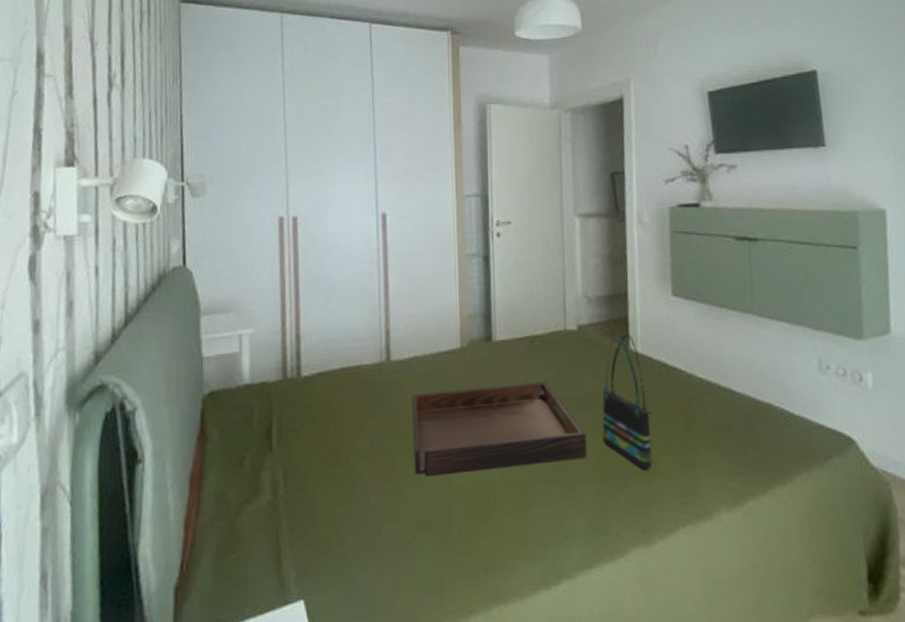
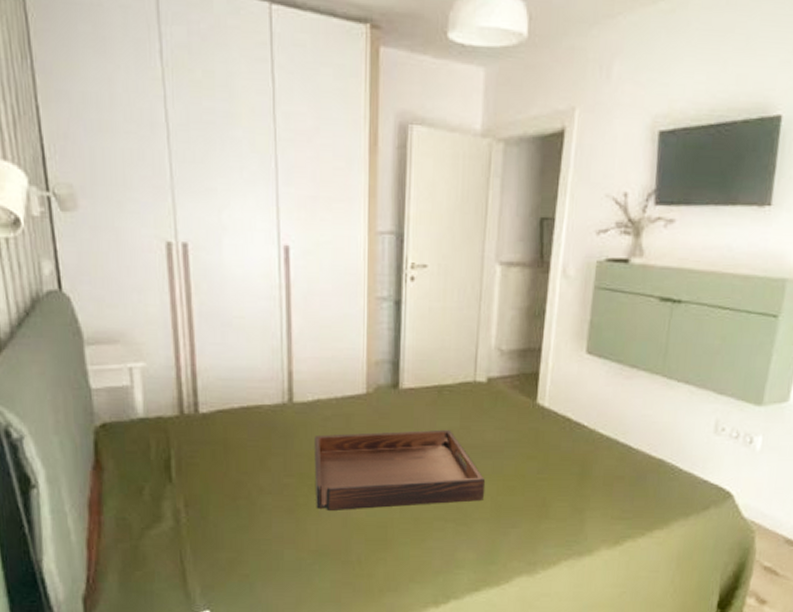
tote bag: present [602,335,653,470] -> none [501,389,551,513]

